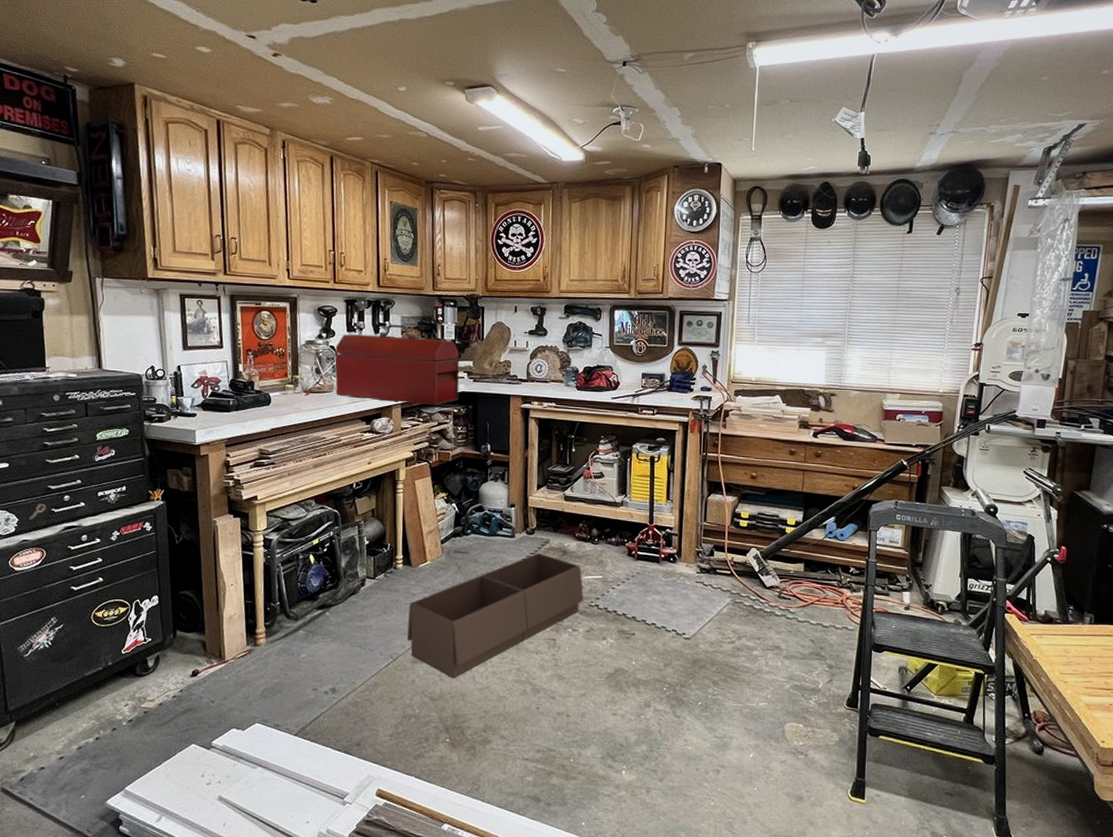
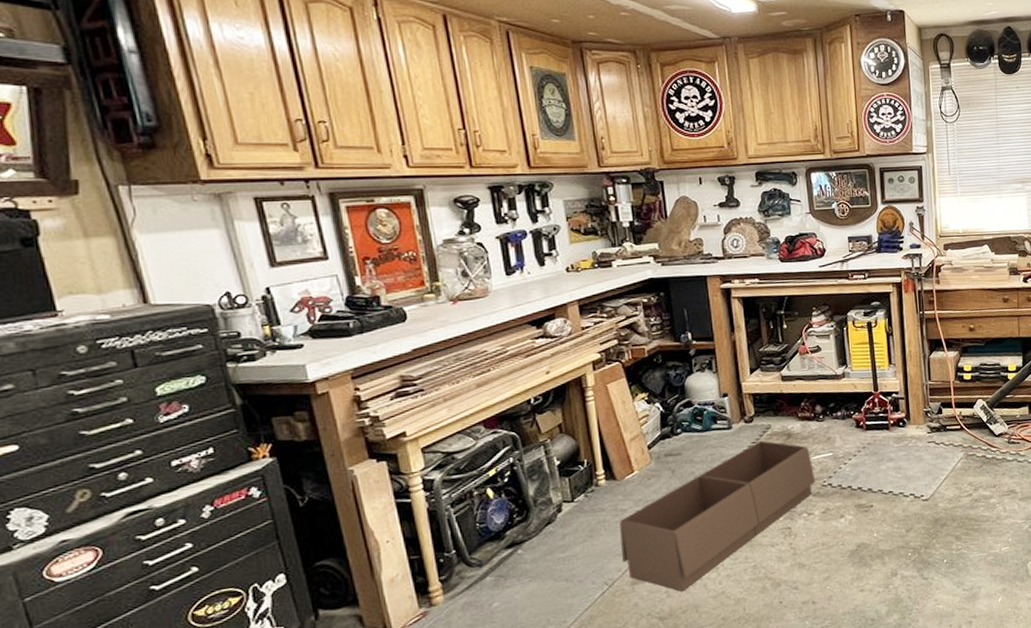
toolbox: present [335,324,460,406] -> none [484,209,647,301]

